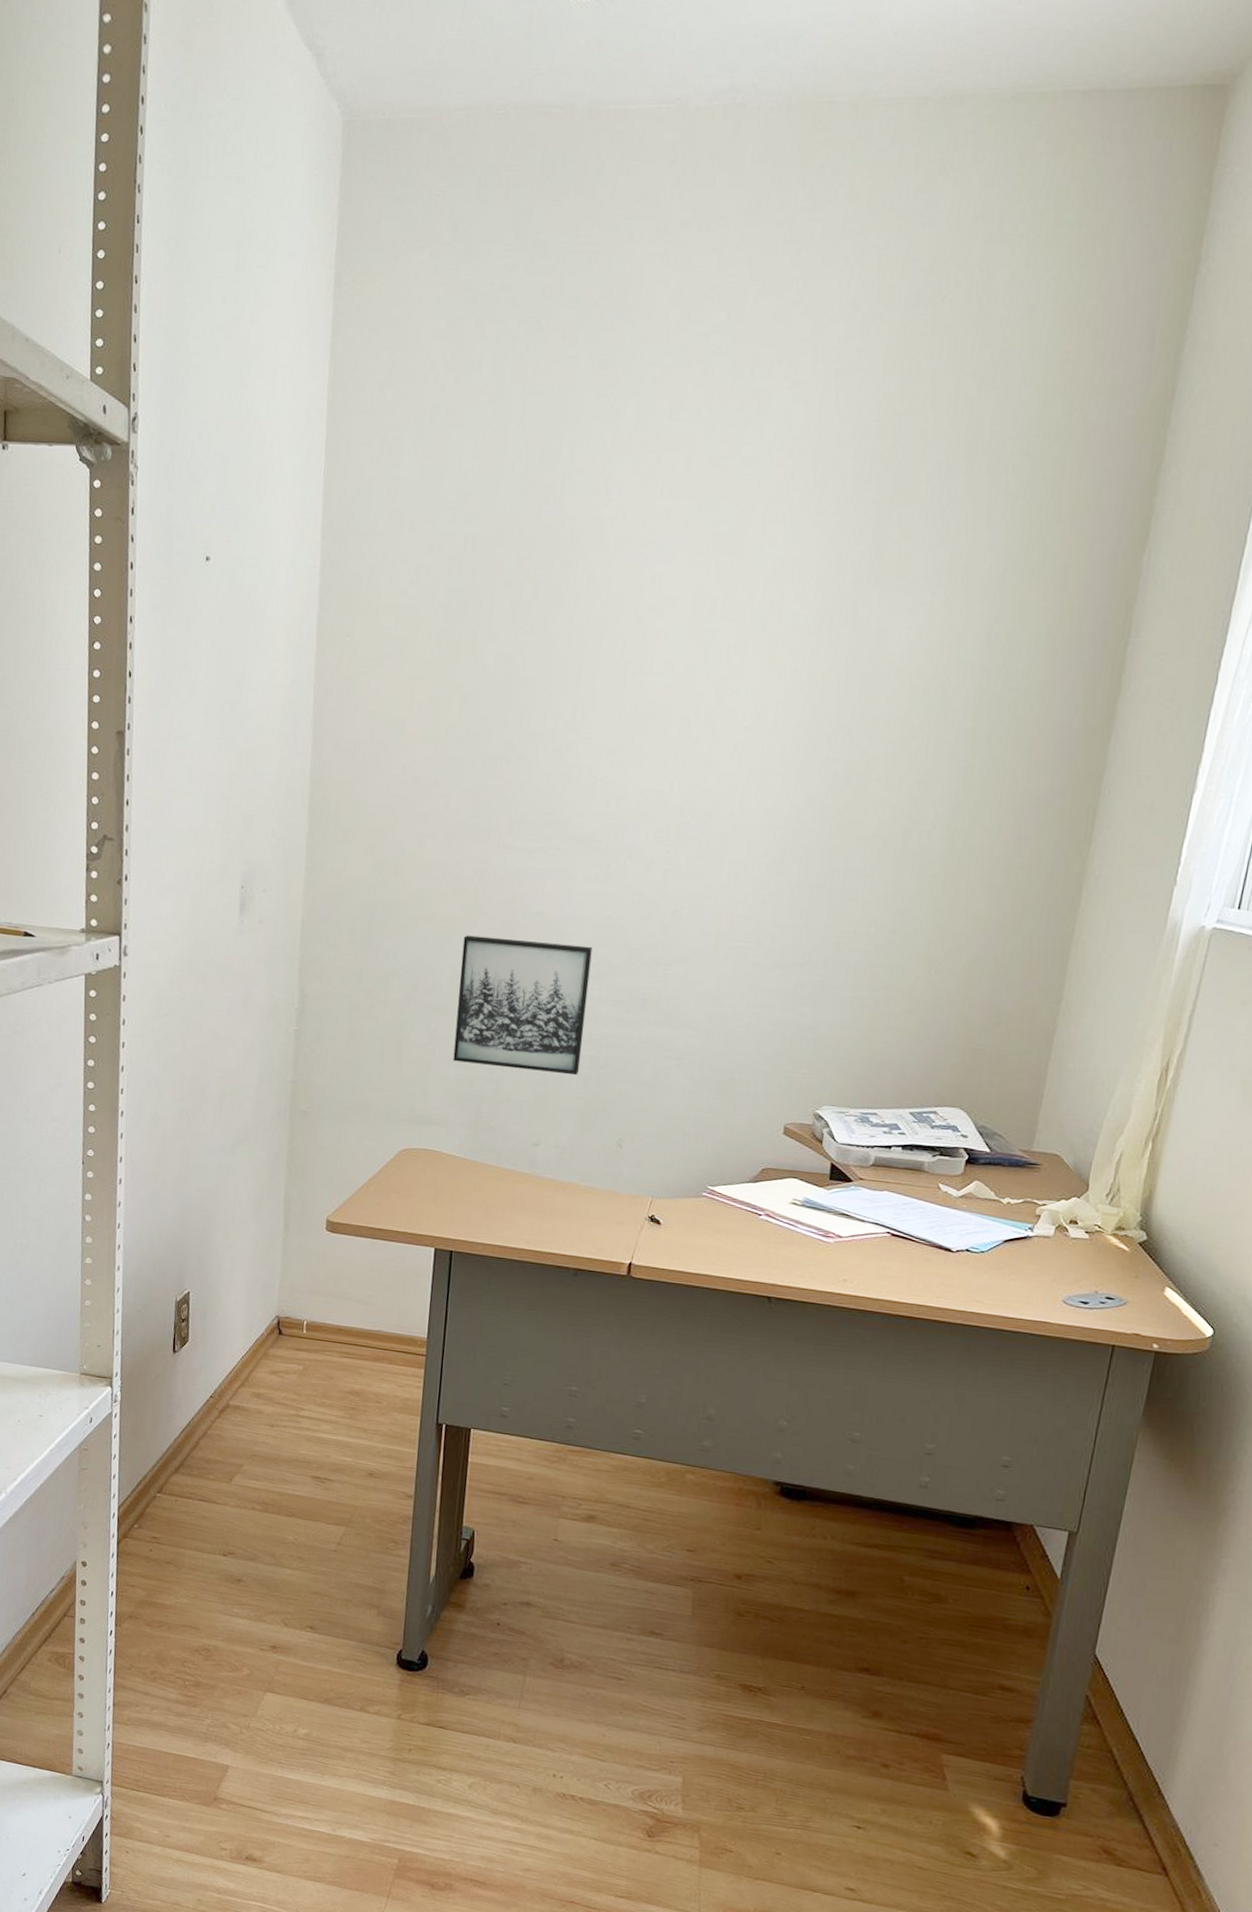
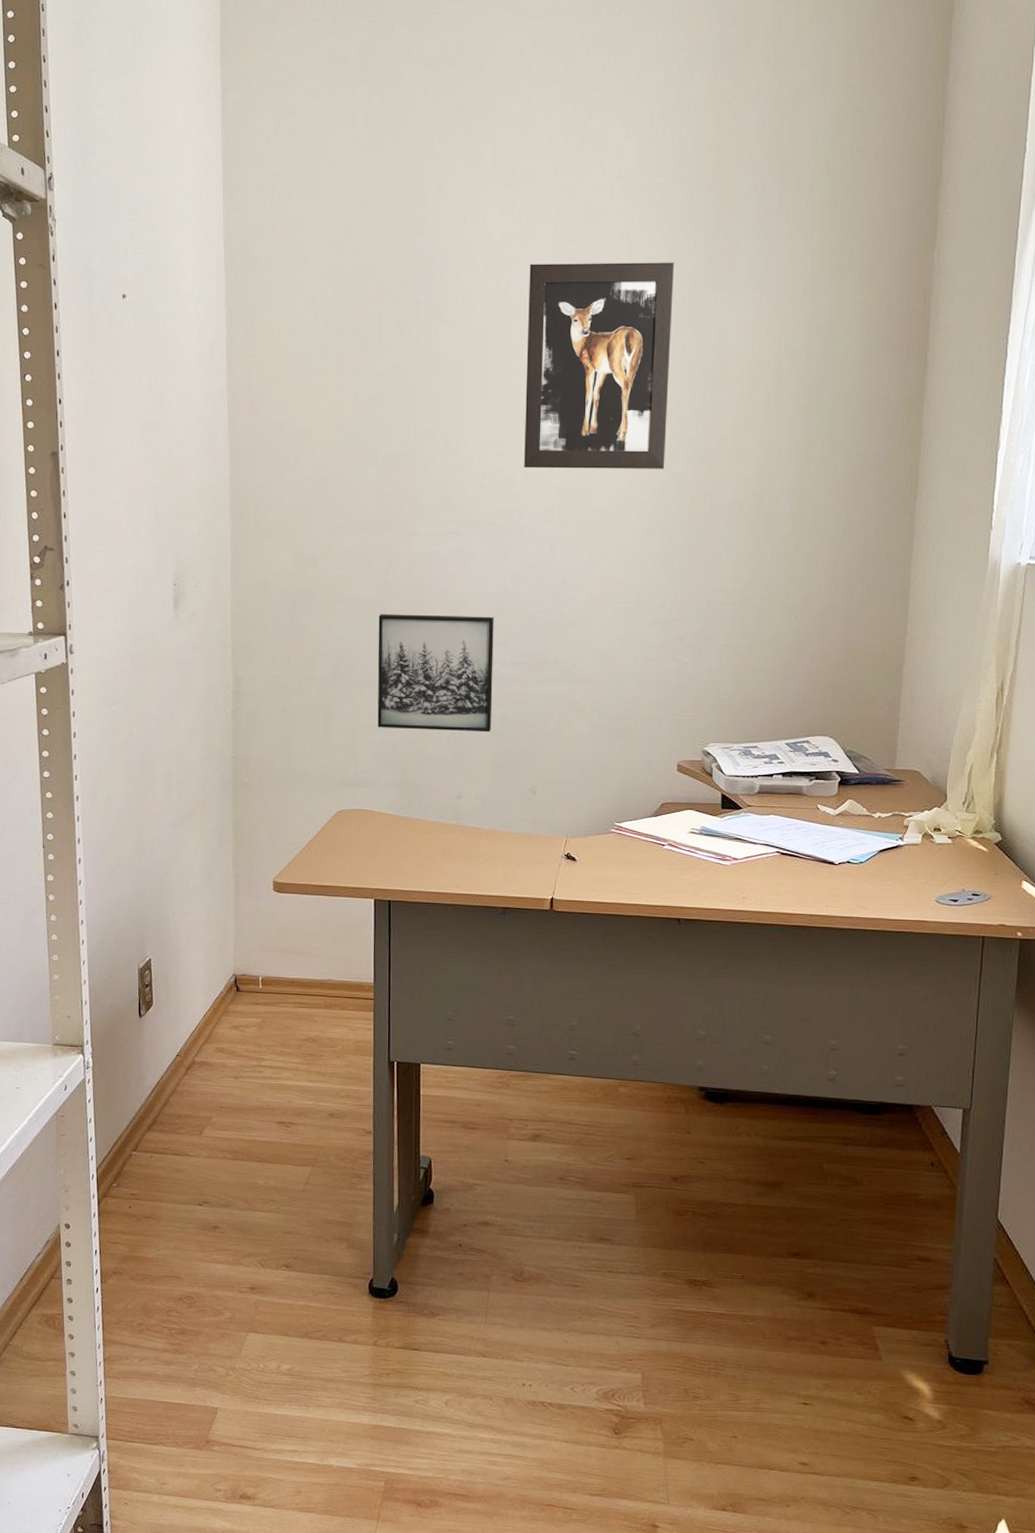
wall art: none [641,545,835,792] -> present [524,262,674,469]

